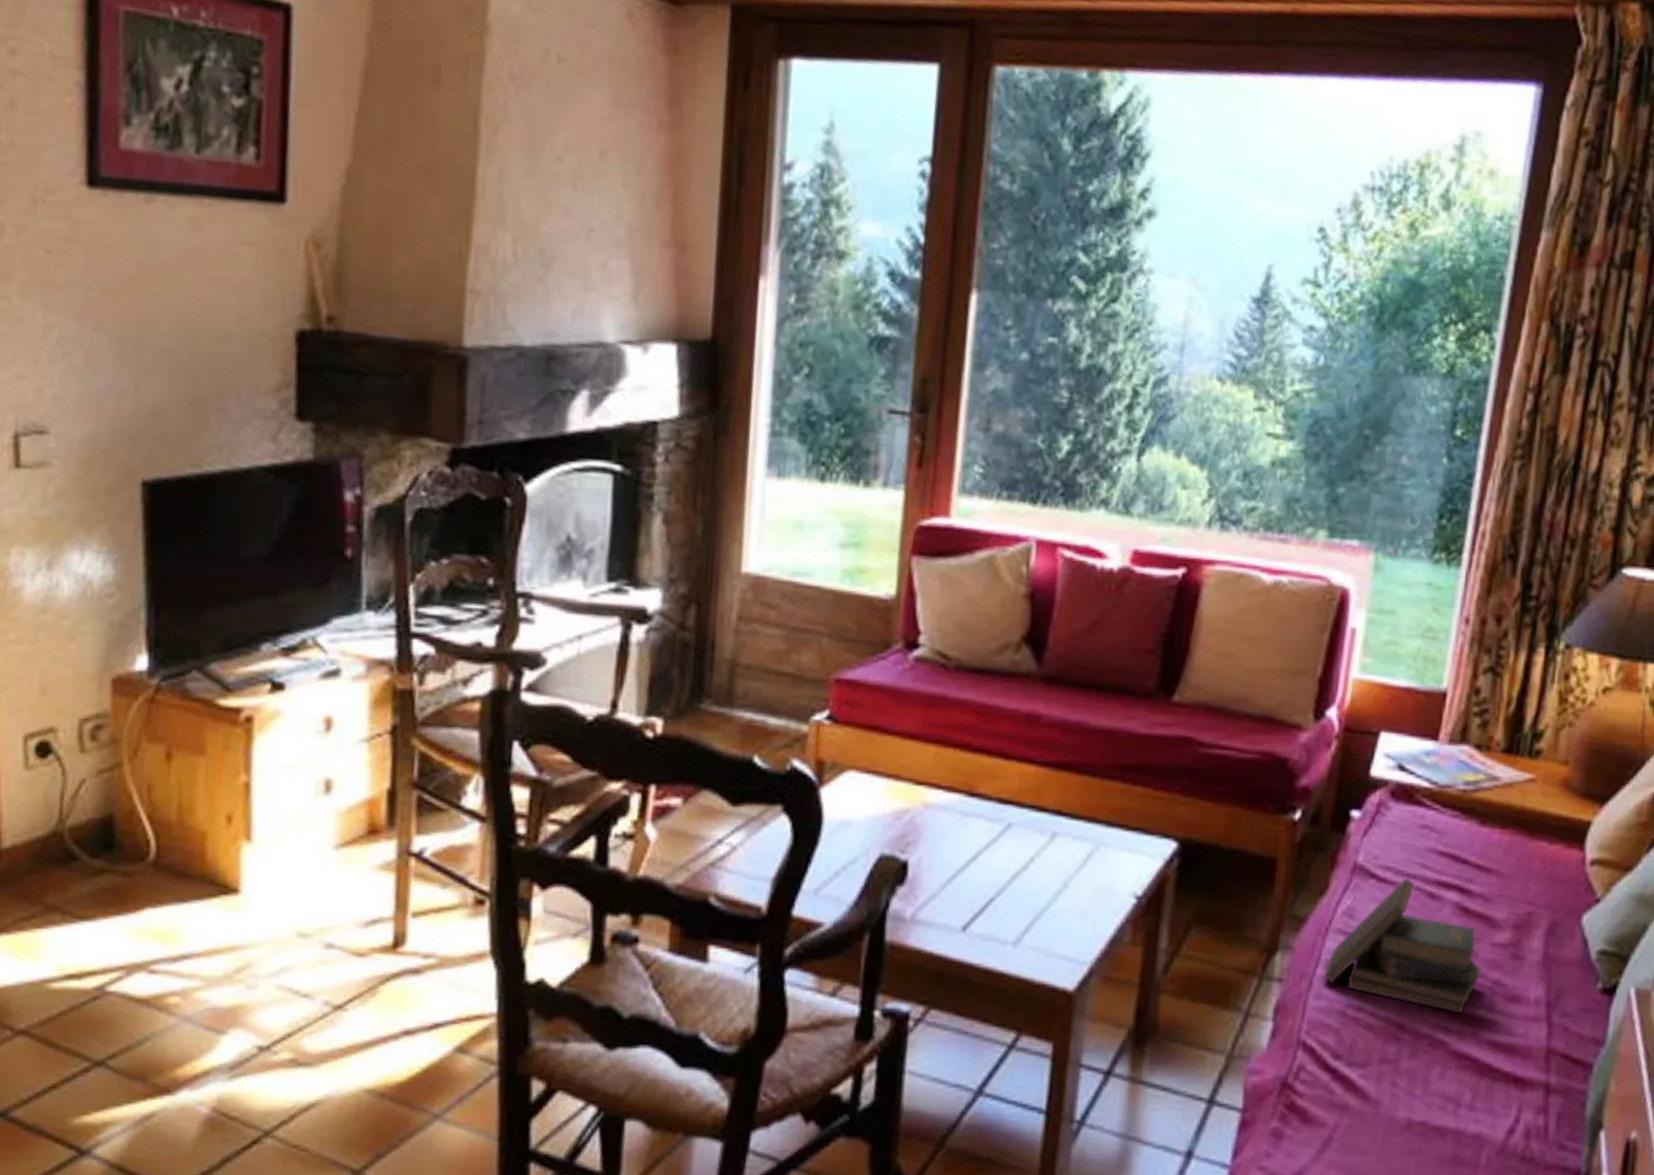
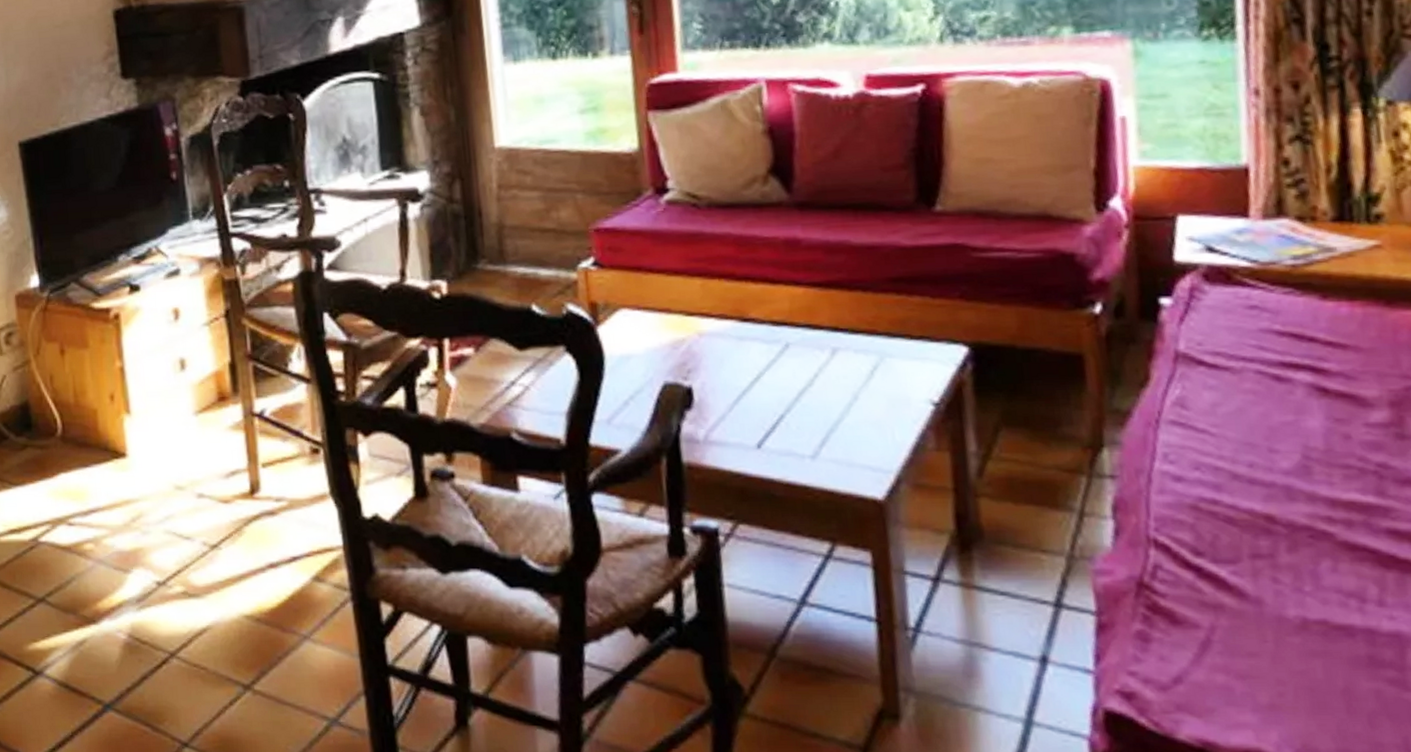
book: present [1323,877,1482,1014] -> none [1162,361,1360,501]

